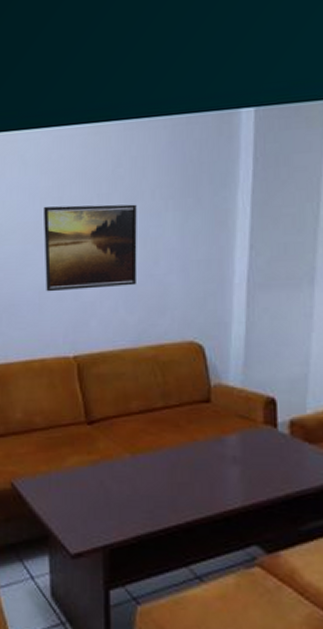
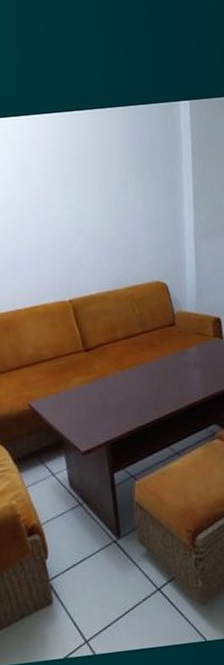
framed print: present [44,204,137,292] -> none [33,177,113,251]

